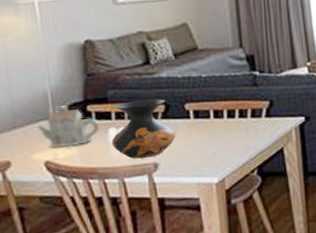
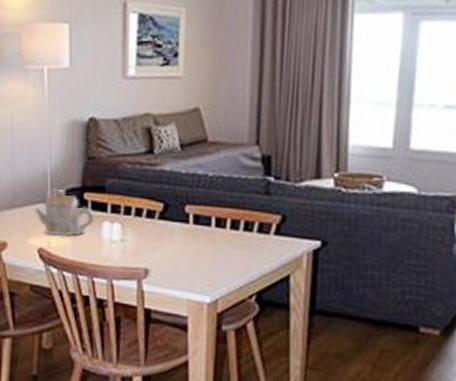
vase: present [111,99,176,159] -> none [104,194,171,262]

